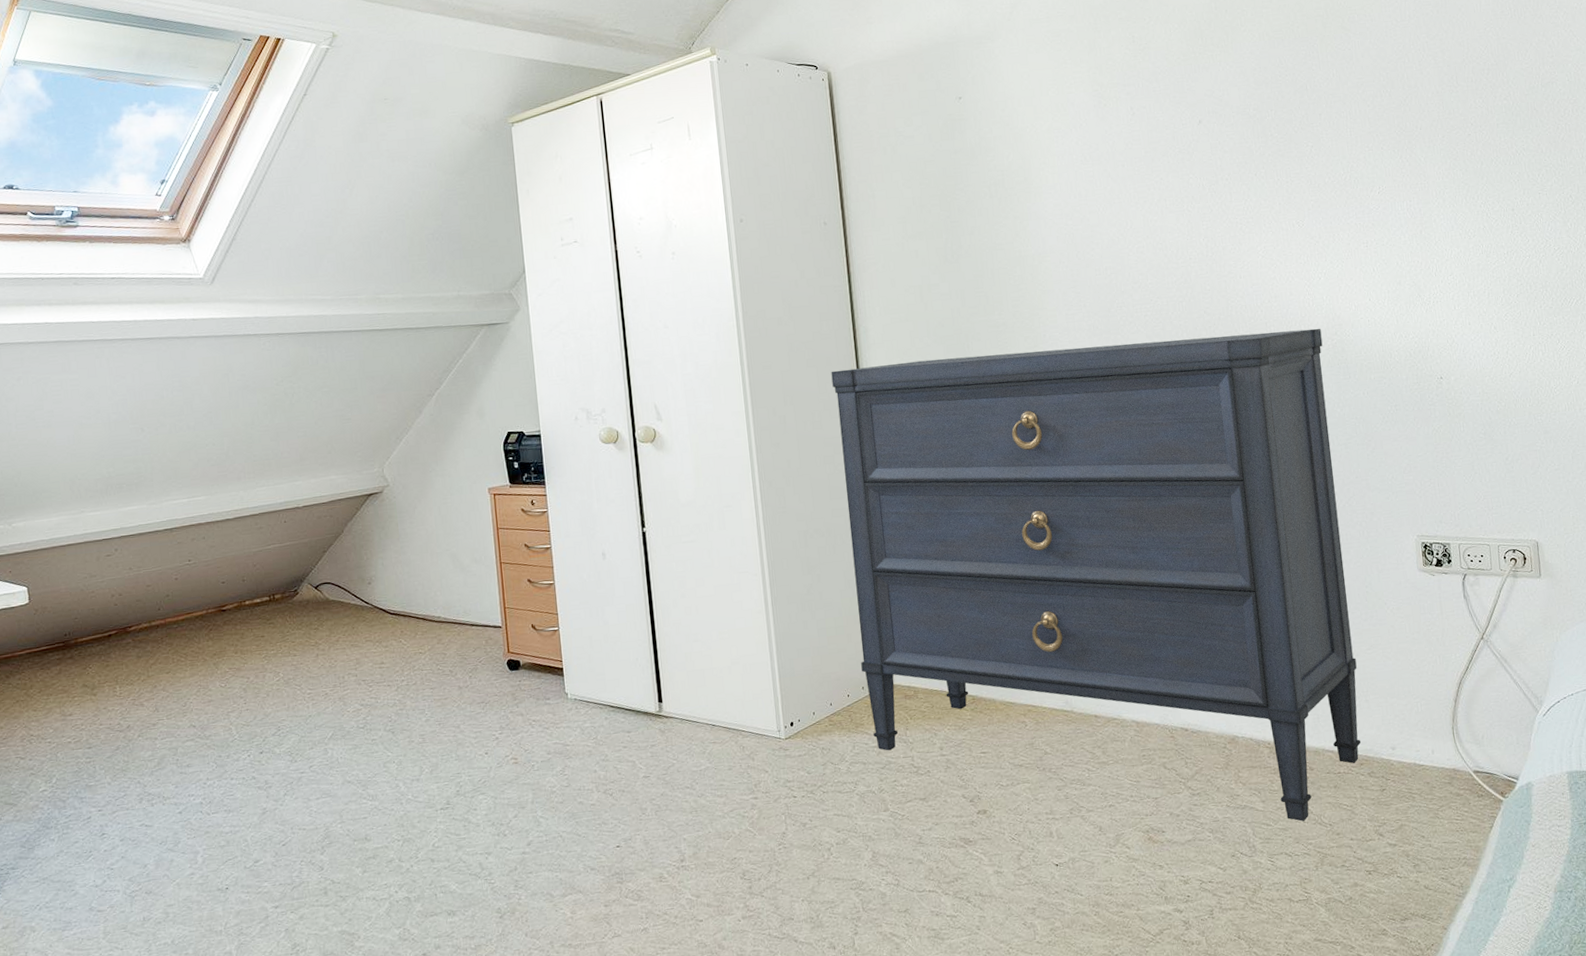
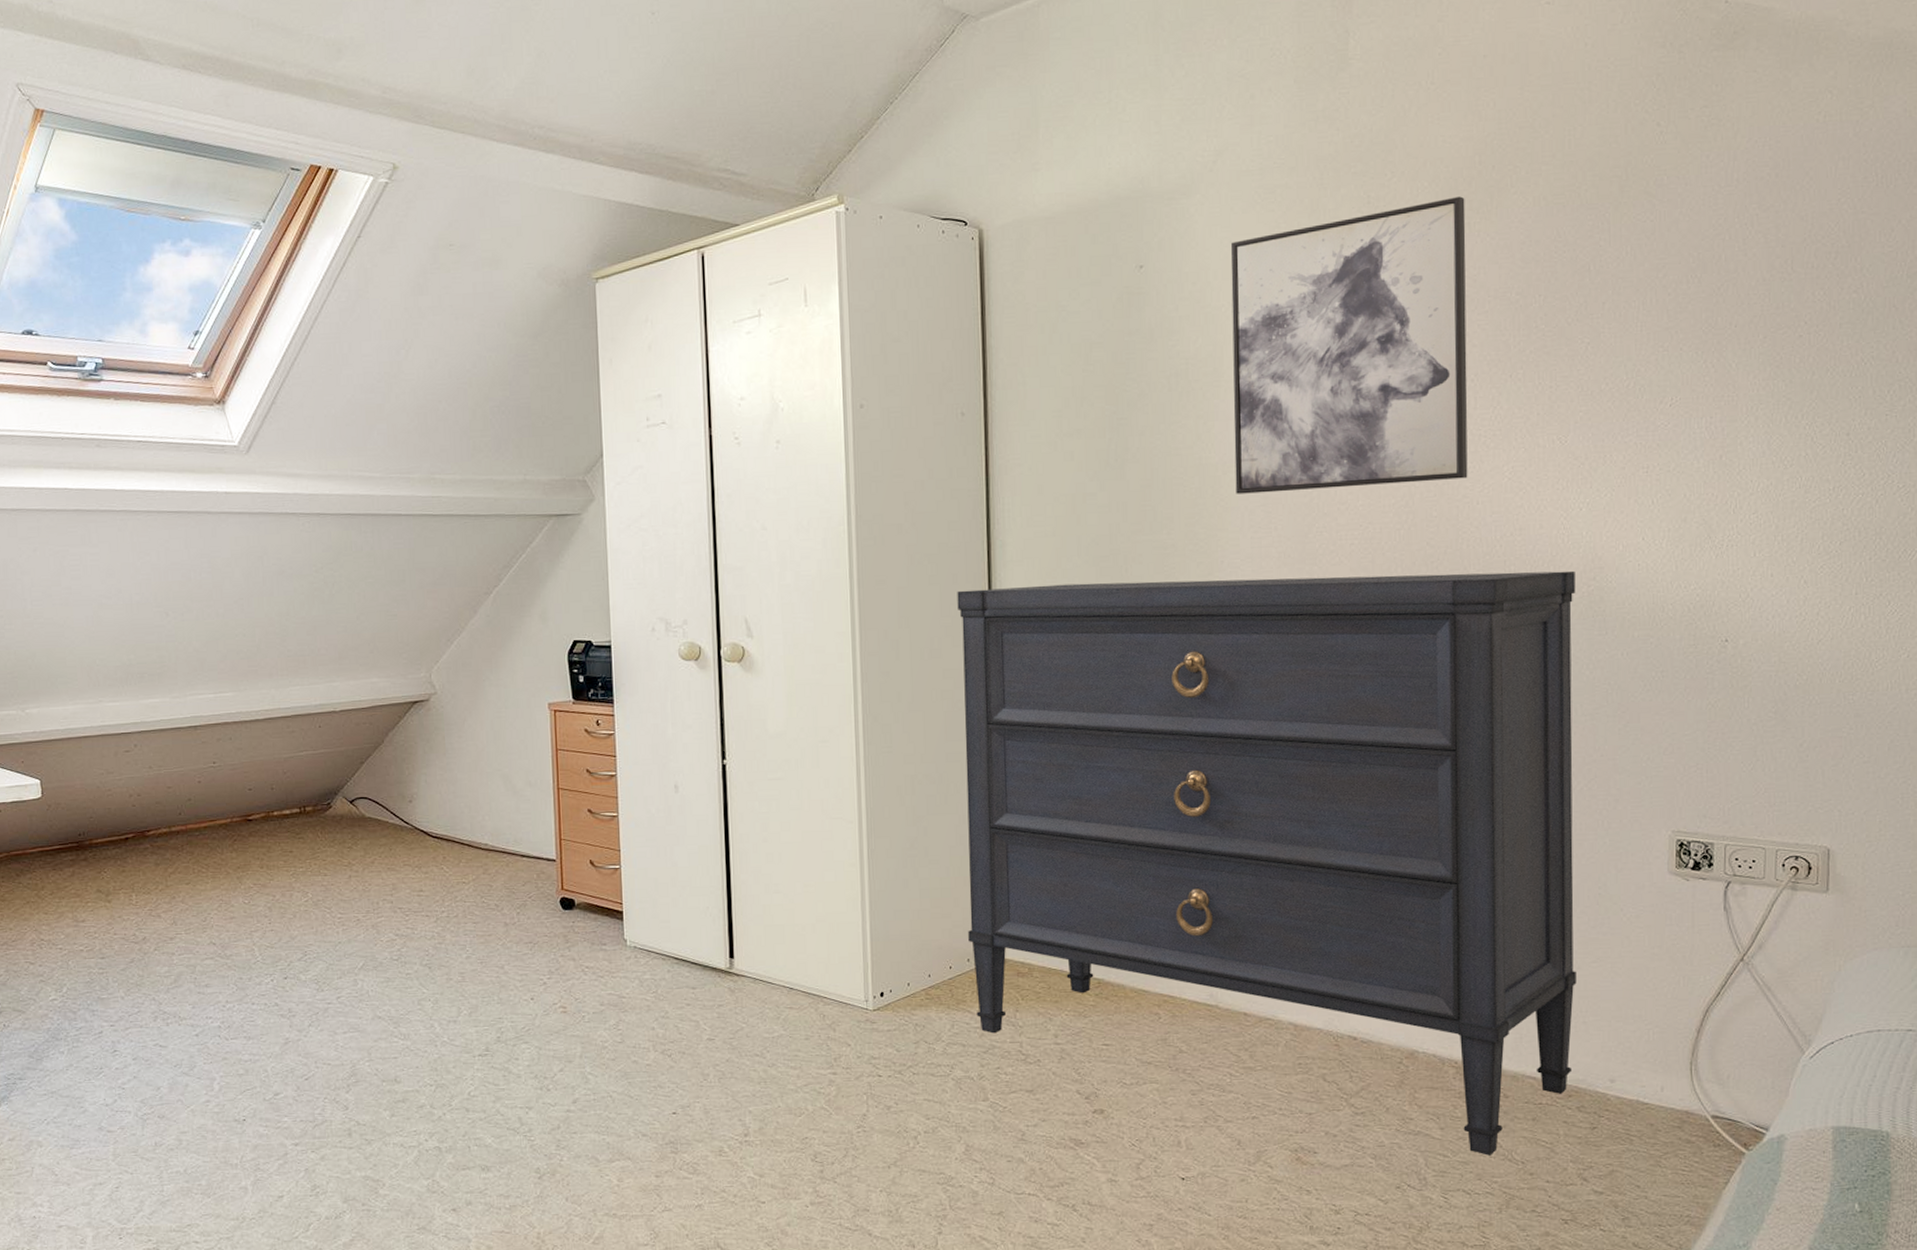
wall art: none [1030,34,1231,279] -> present [1230,196,1468,494]

